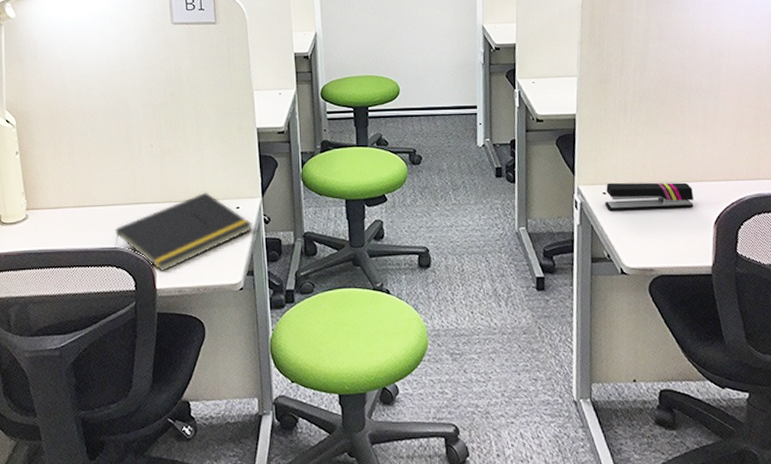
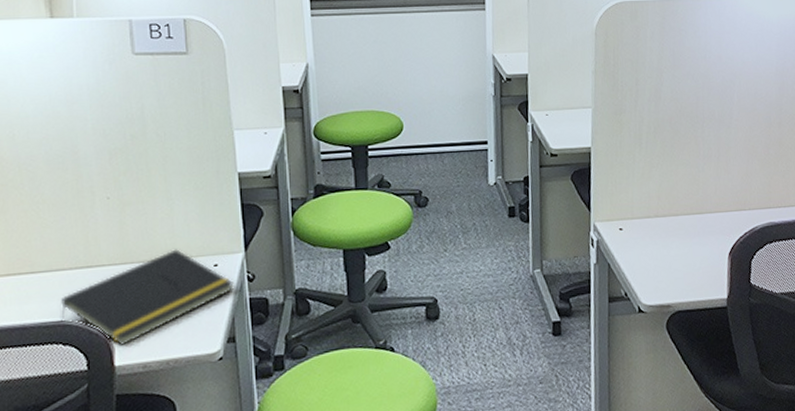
stapler: present [605,182,694,212] -> none [621,214,709,248]

